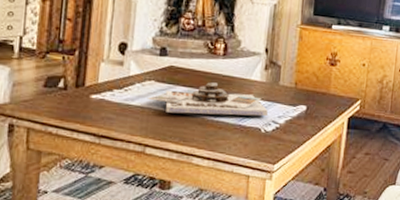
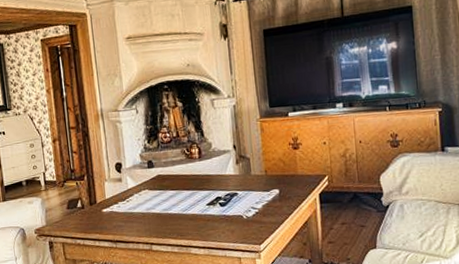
board game: present [147,82,268,116] -> none [145,182,246,214]

